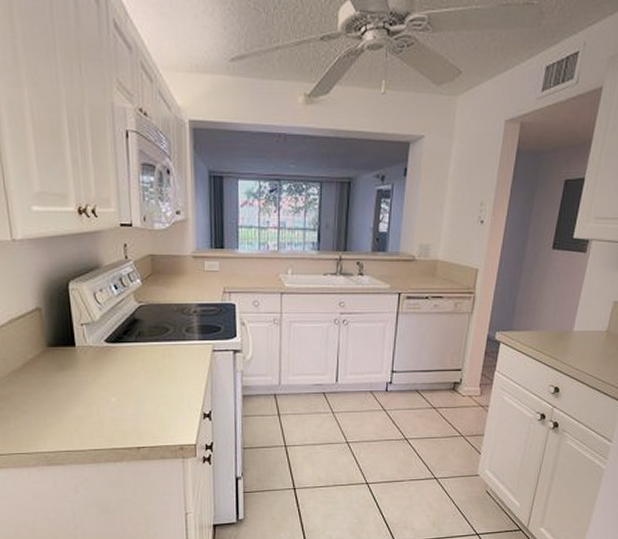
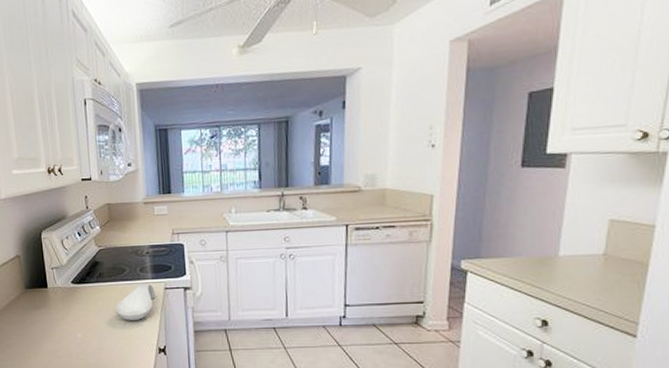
spoon rest: none [155,345,204,384] -> present [114,283,157,320]

